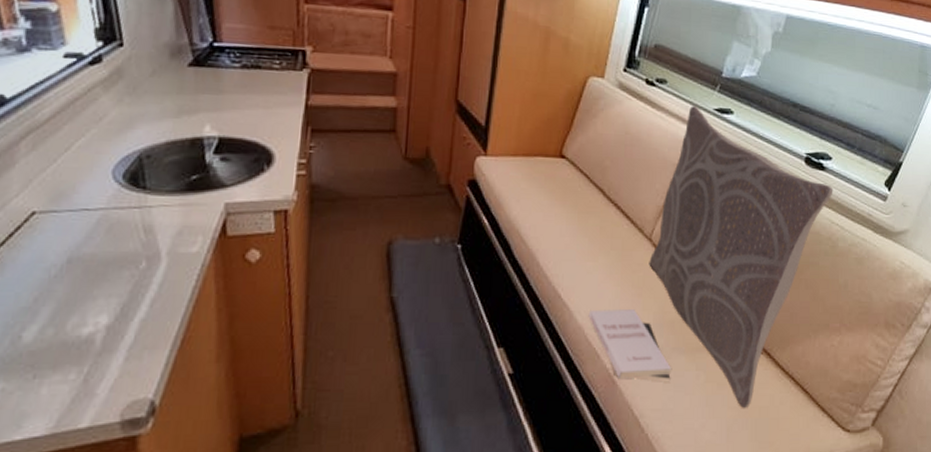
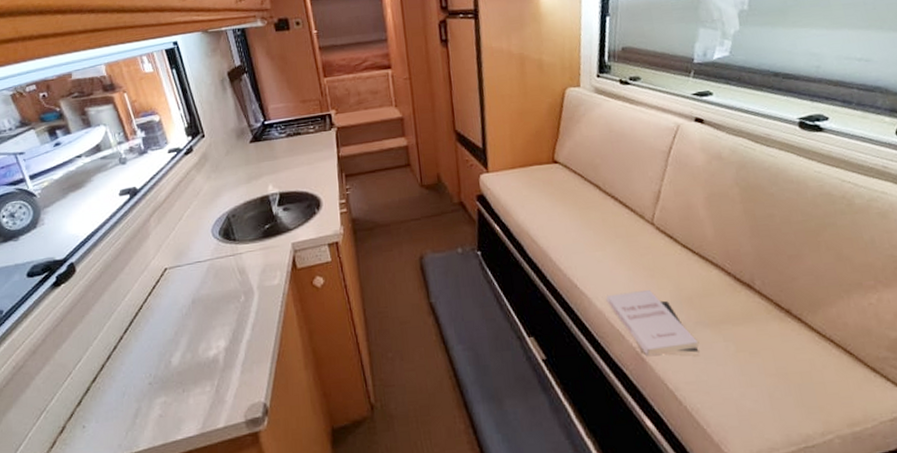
pillow: present [649,106,833,409] -> none [655,95,838,376]

